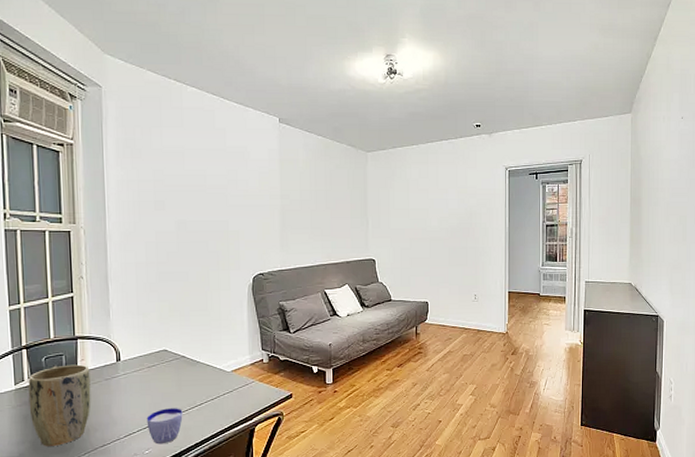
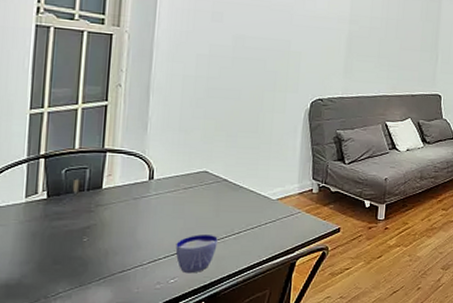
plant pot: present [28,364,91,446] -> none [39,179,117,268]

